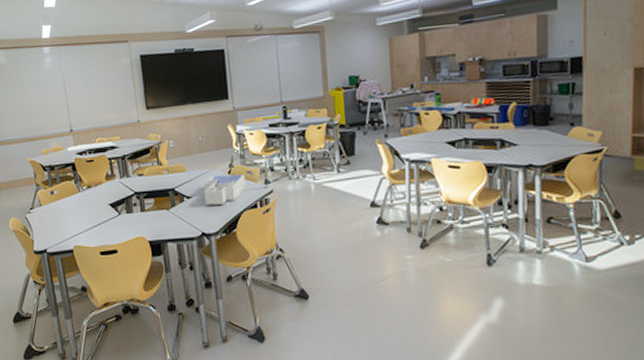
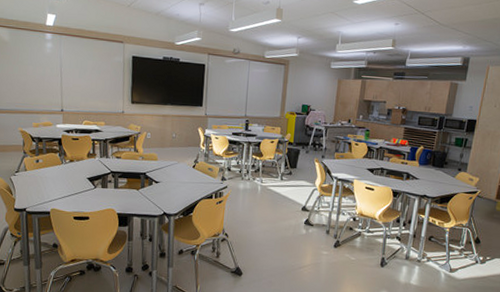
desk organizer: present [203,174,246,206] -> none [170,167,206,192]

